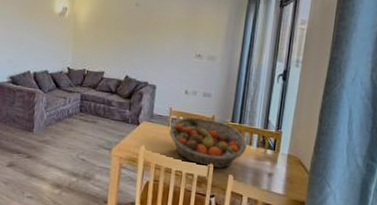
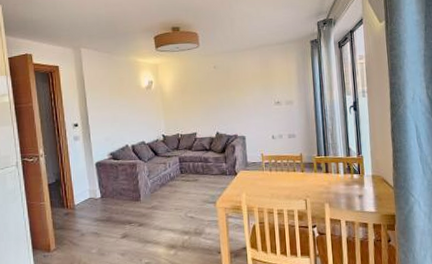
fruit basket: present [169,117,247,169] -> none [264,157,335,201]

